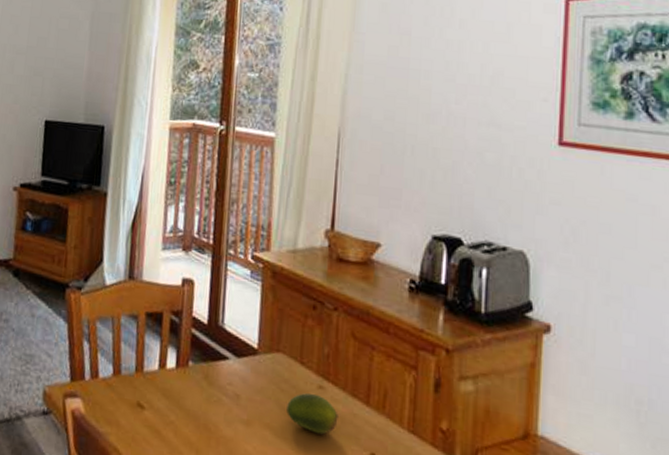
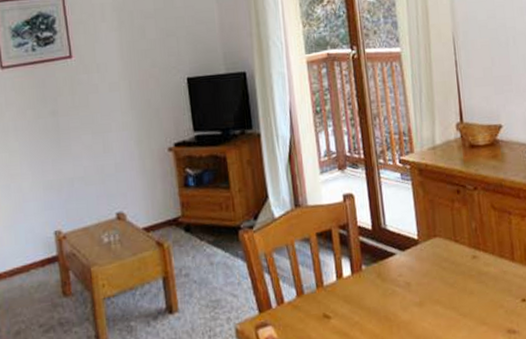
fruit: present [286,393,338,435] -> none [450,264,493,296]

